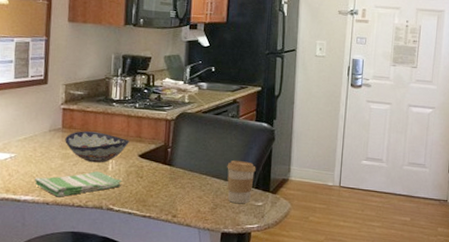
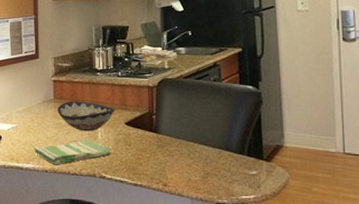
coffee cup: present [227,161,256,204] -> none [214,126,246,173]

